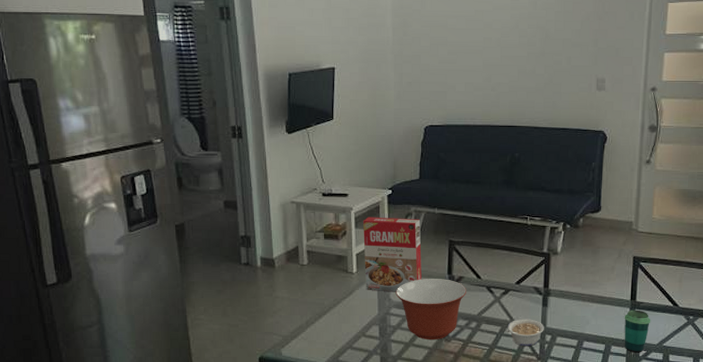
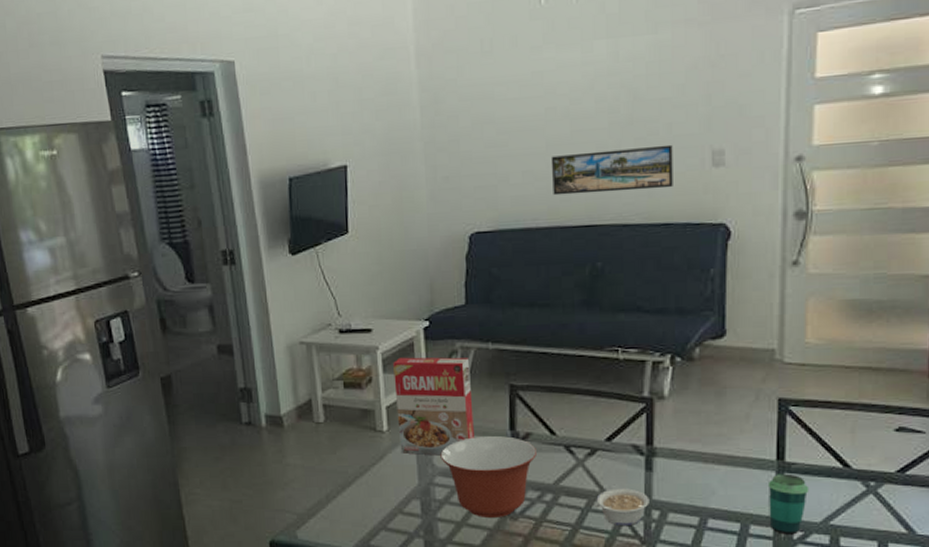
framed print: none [486,72,571,103] -> present [550,144,673,196]

